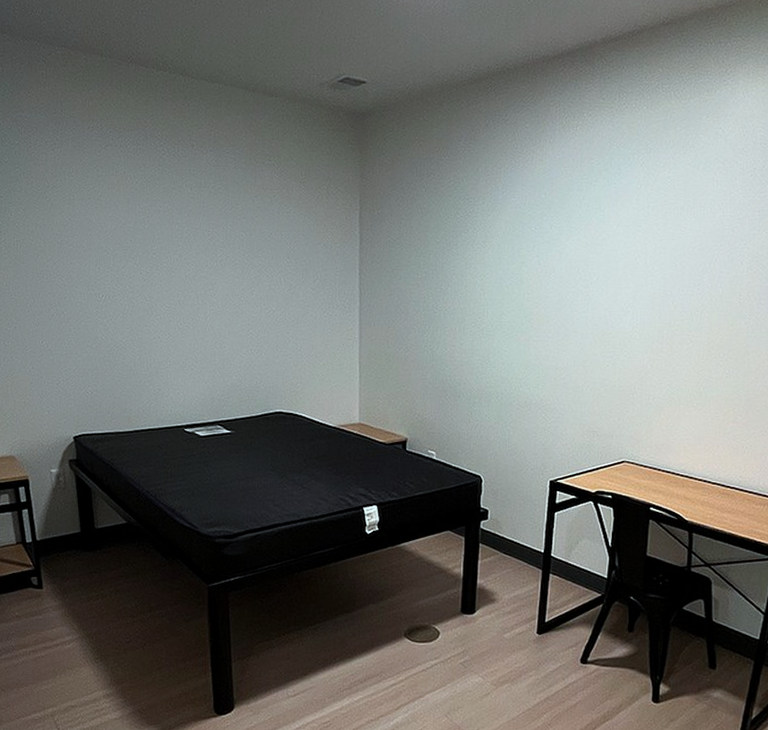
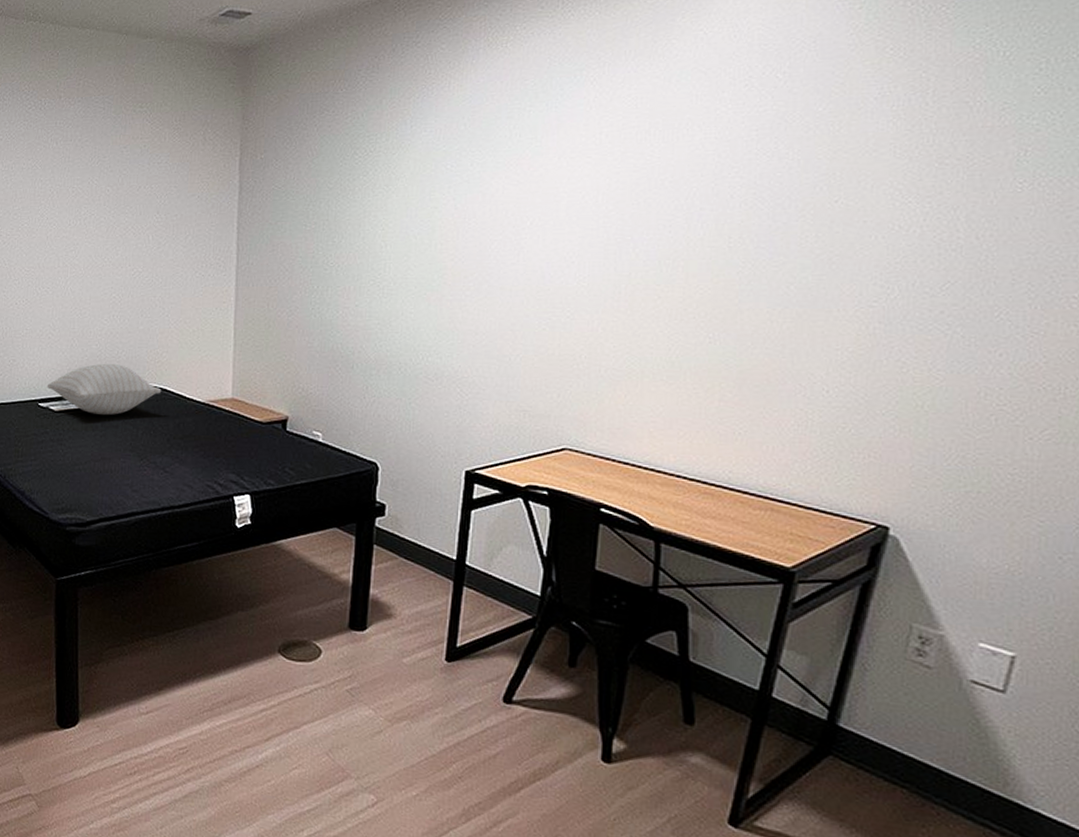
pillow: none [191,393,298,440] -> present [47,364,162,416]

